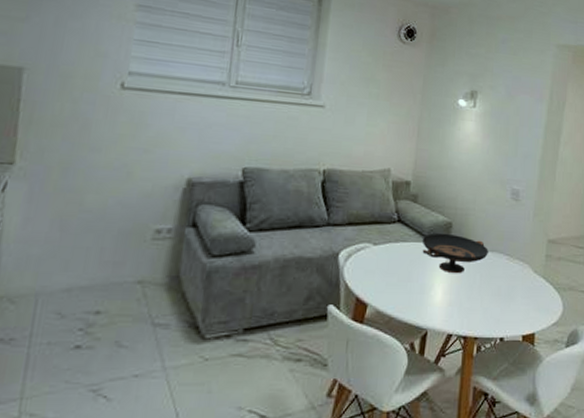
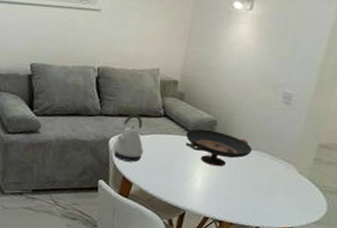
kettle: none [343,221,378,278] -> present [113,114,144,162]

